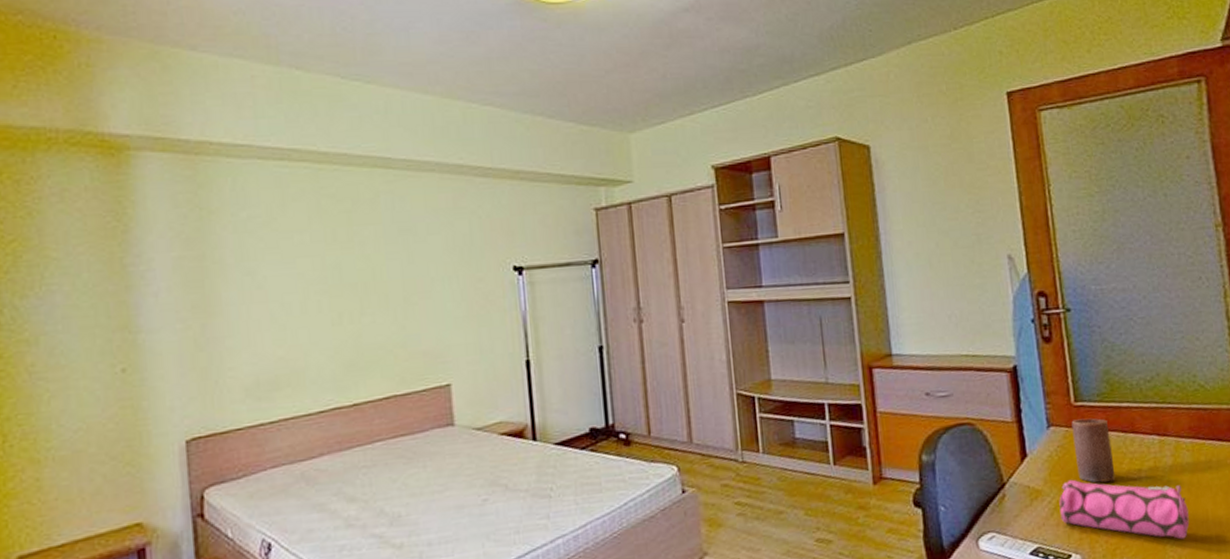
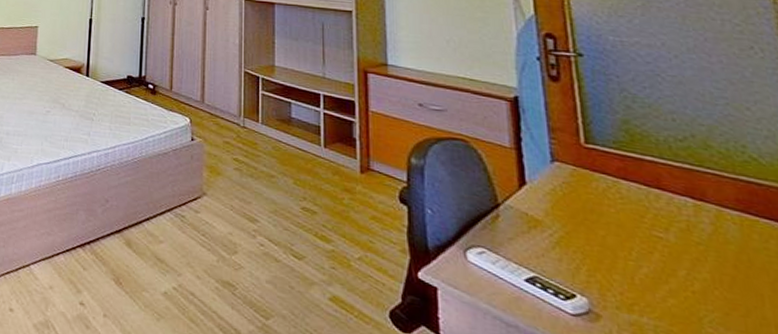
pencil case: present [1059,479,1189,540] -> none [562,218,736,319]
candle: present [1071,418,1116,483] -> none [580,160,635,233]

